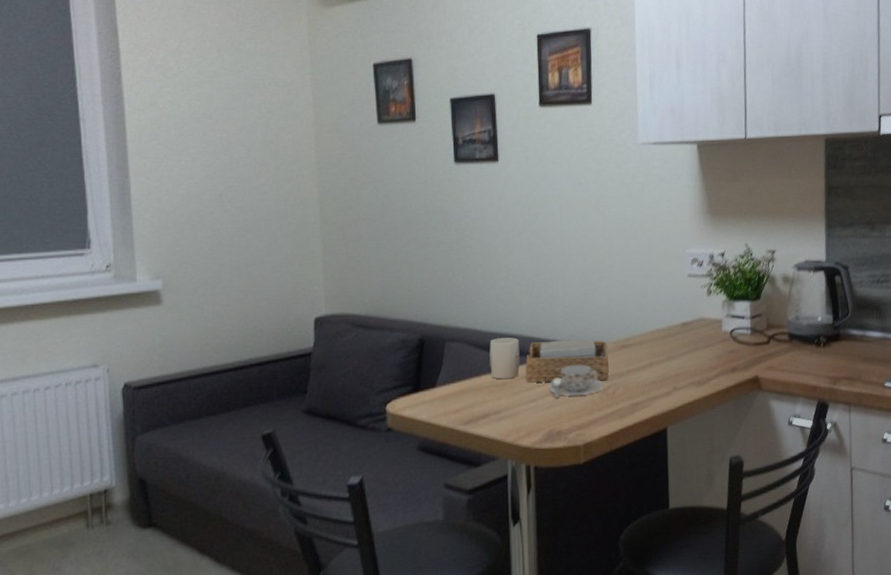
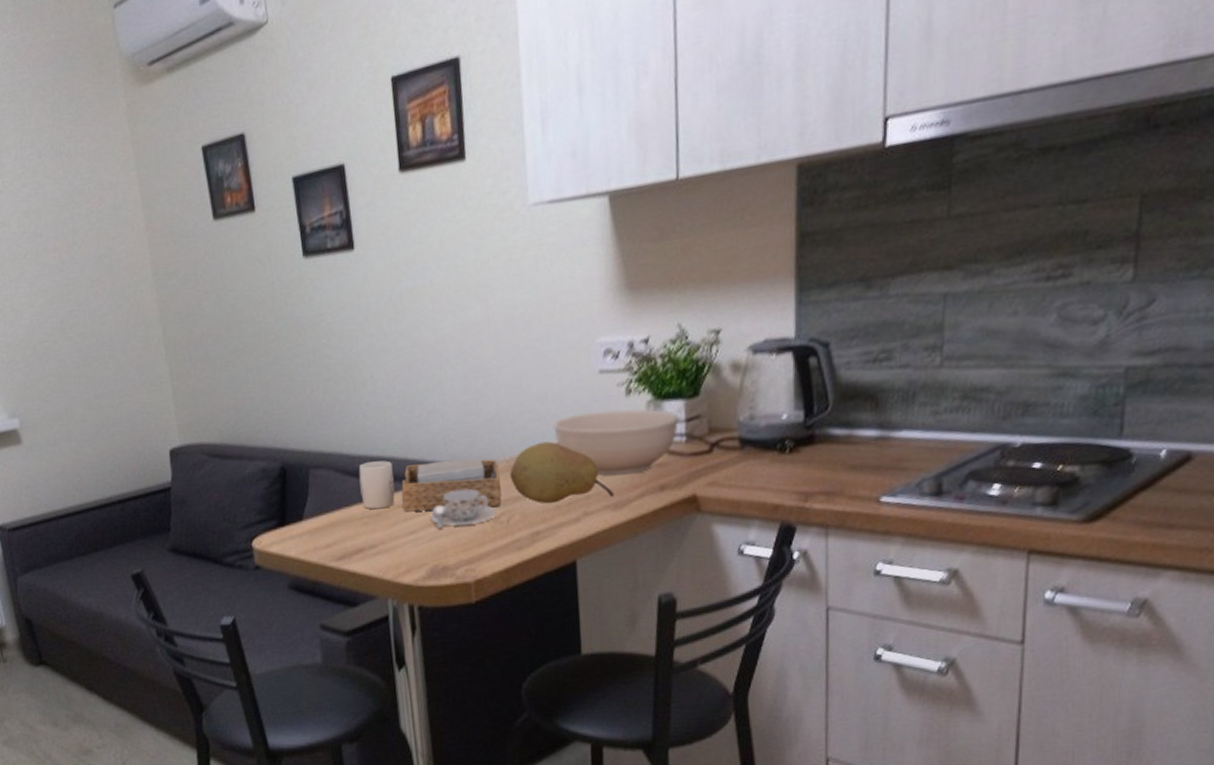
fruit: none [616,328,698,380] -> present [509,441,615,504]
bowl: none [652,305,746,358] -> present [553,409,680,476]

